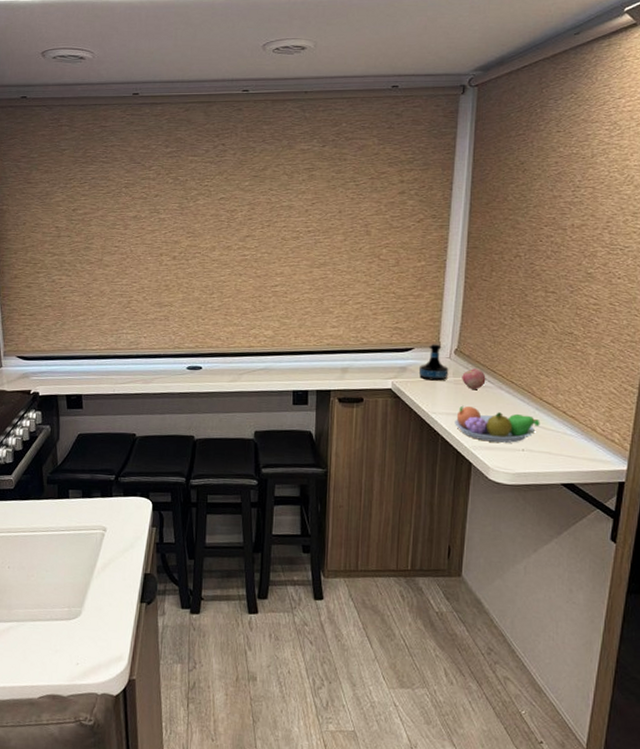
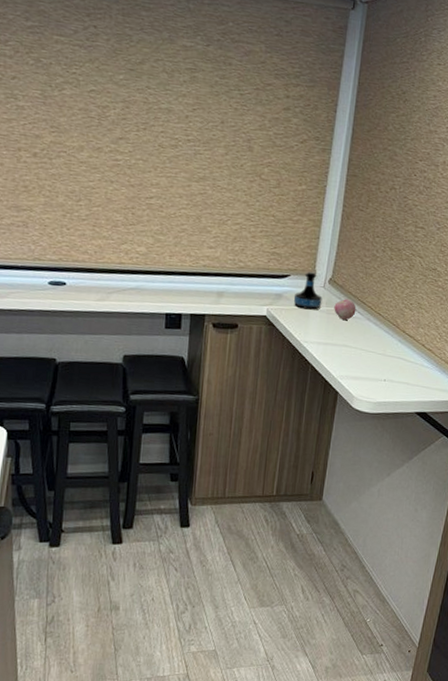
fruit bowl: present [455,405,540,443] -> none [324,335,402,373]

